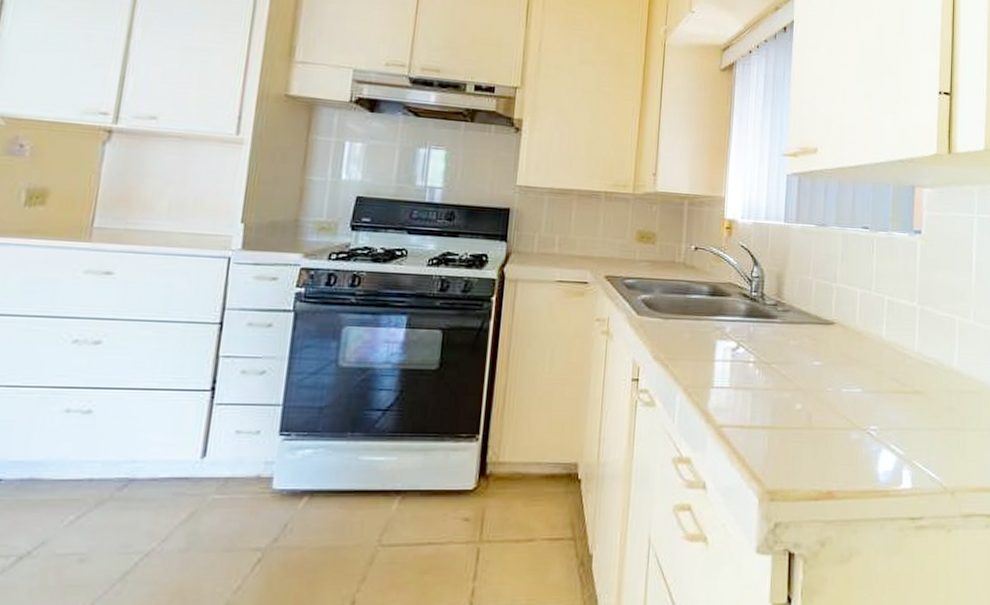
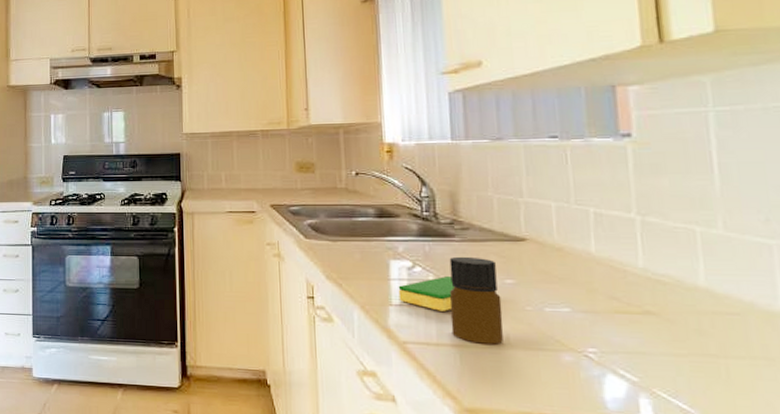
dish sponge: none [720,357,771,393] -> present [398,275,455,311]
bottle: none [764,338,809,425] -> present [449,256,503,344]

